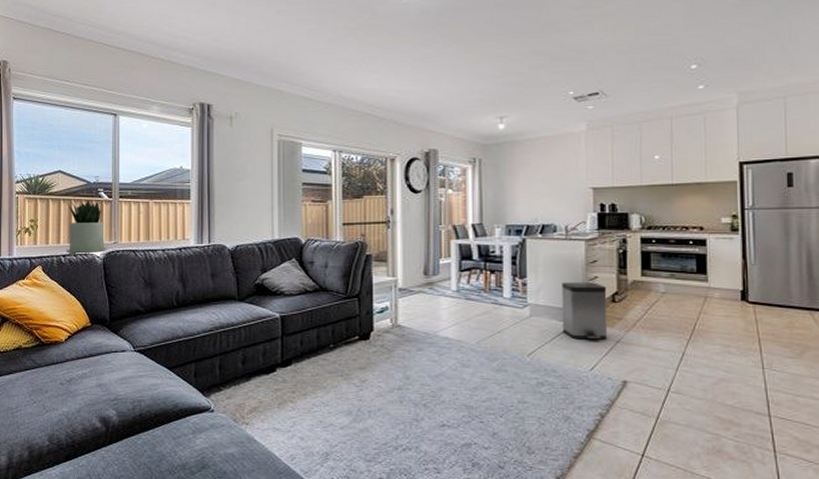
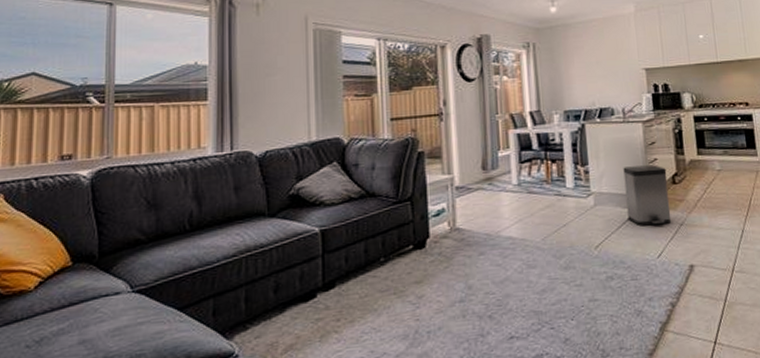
planter: present [65,200,108,254] -> none [38,107,98,176]

